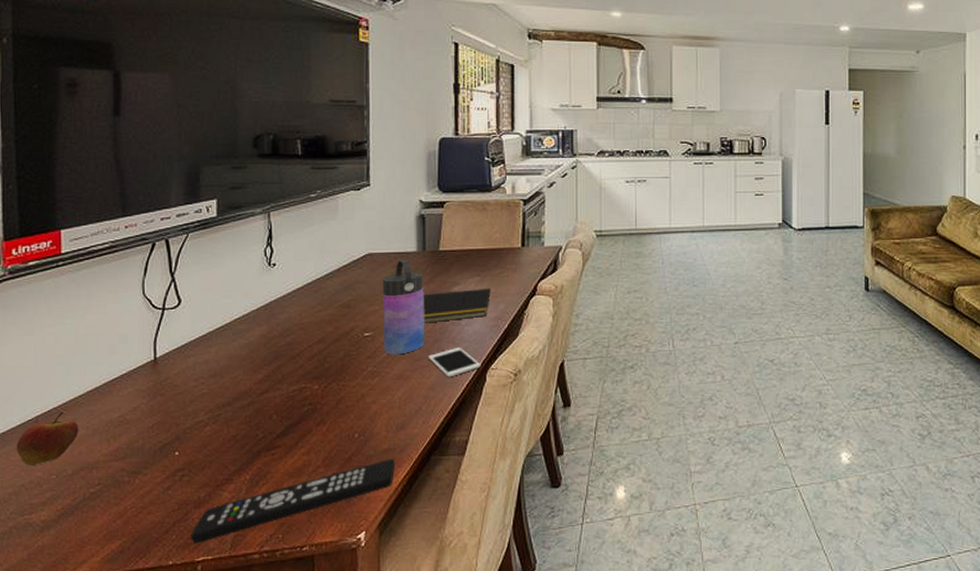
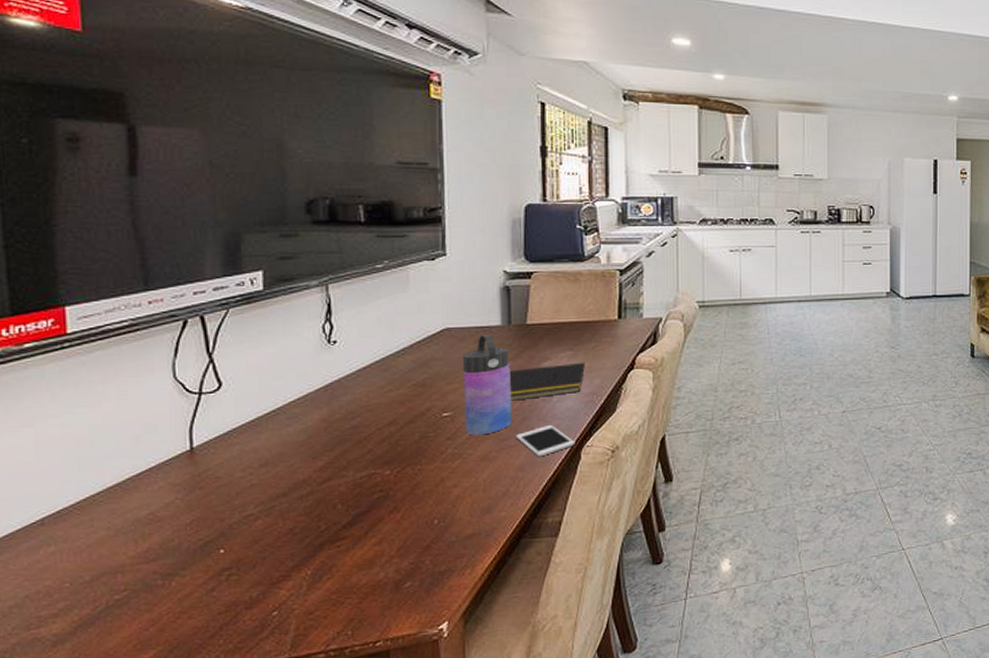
fruit: present [16,411,79,467] -> none [16,511,98,575]
remote control: present [191,459,395,544] -> none [242,544,480,647]

